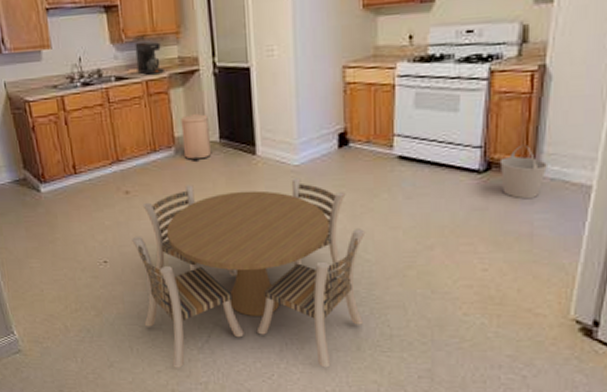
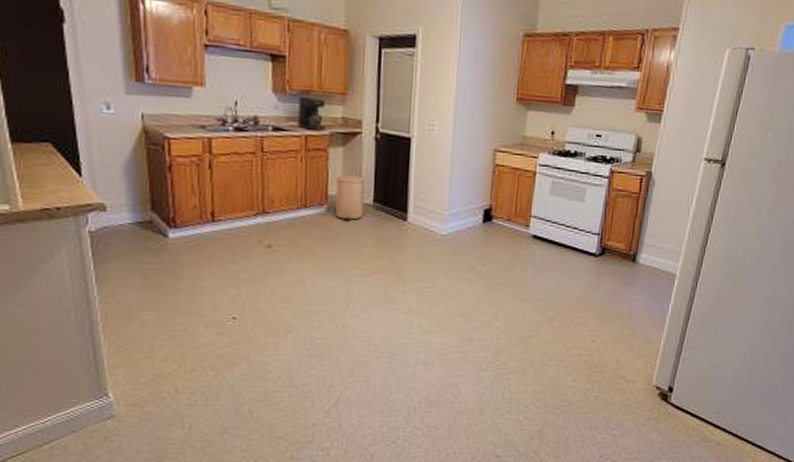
dining table: present [132,178,366,368] -> none [268,244,499,433]
bucket: present [499,144,549,200] -> none [611,235,647,282]

